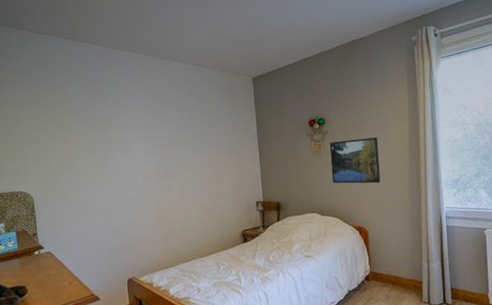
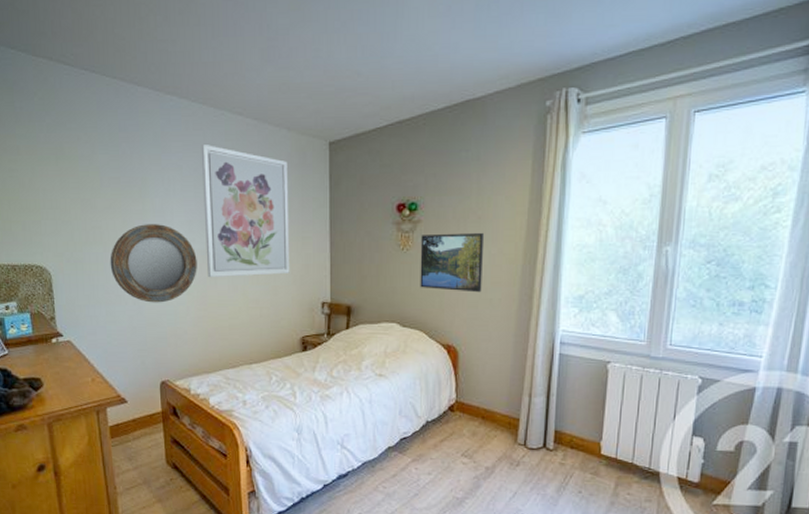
home mirror: none [82,150,154,214] -> present [110,224,197,303]
wall art: none [153,86,229,190] -> present [201,143,290,278]

